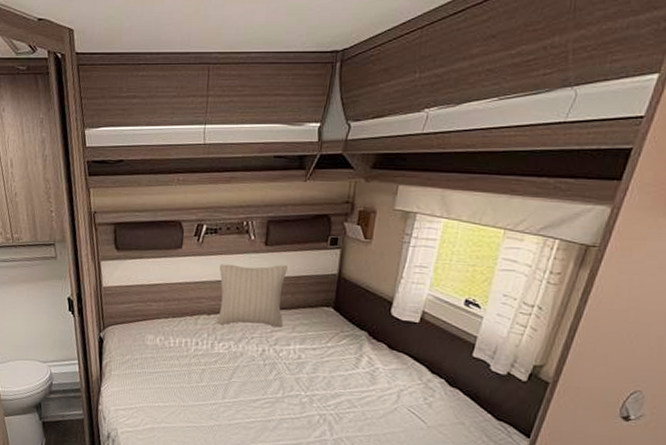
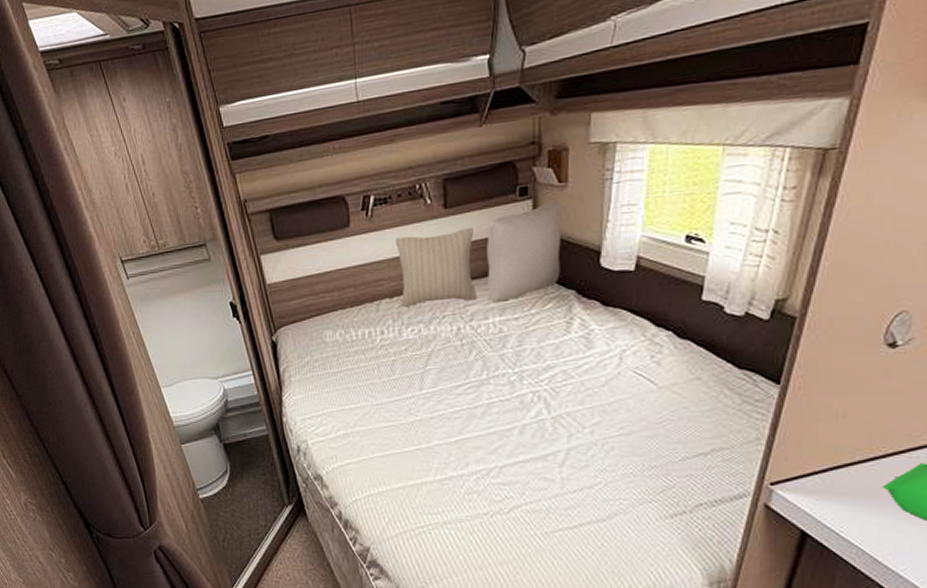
pillow: none [292,252,365,332] -> present [487,199,562,302]

